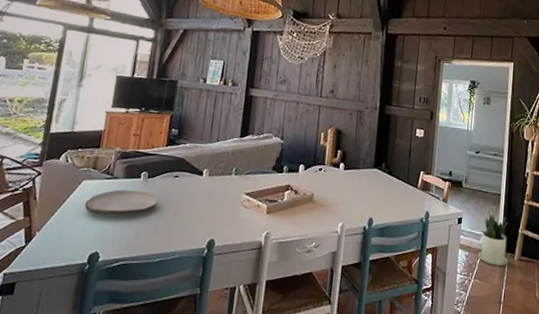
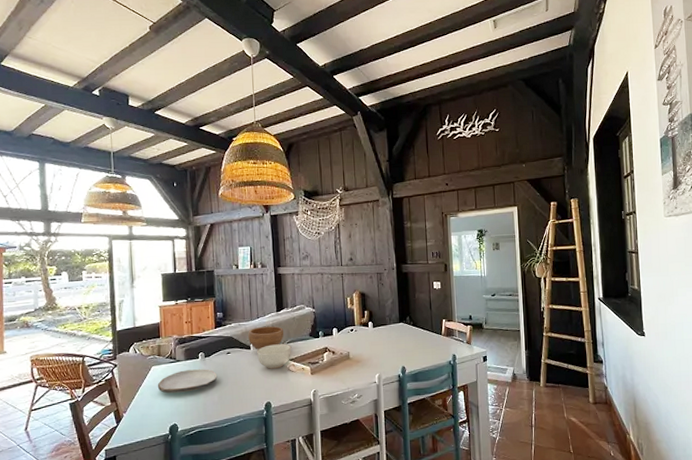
bowl: none [202,151,245,178] -> present [248,326,284,350]
bowl: none [209,173,250,202] -> present [257,344,292,369]
planter: present [477,214,509,266] -> none [505,349,535,395]

